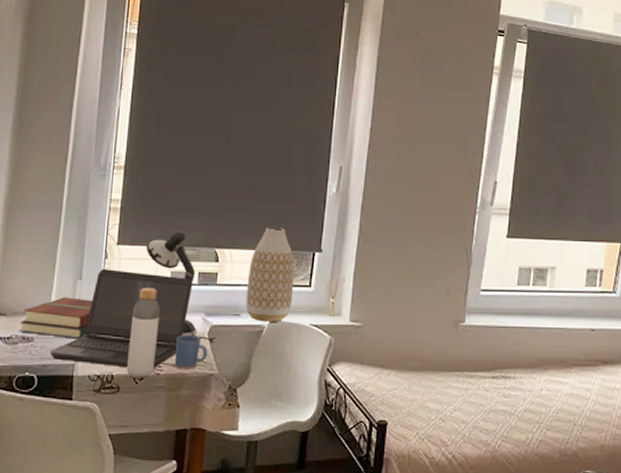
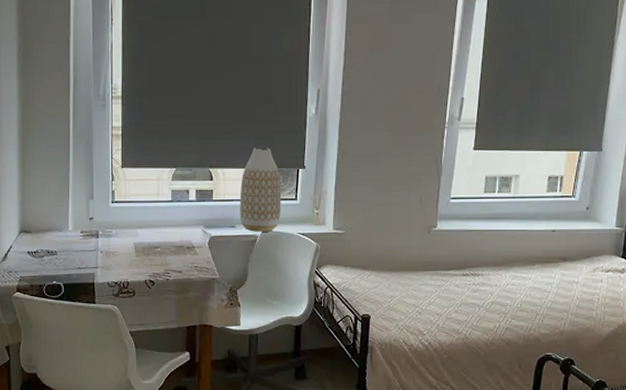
books: present [19,297,93,339] -> none [43,215,105,251]
laptop computer: present [50,269,193,369] -> none [73,190,192,275]
bottle: present [126,288,160,378] -> none [139,205,165,284]
desk lamp: present [145,230,218,343] -> none [147,153,217,252]
mug: present [174,335,208,369] -> none [180,246,209,275]

